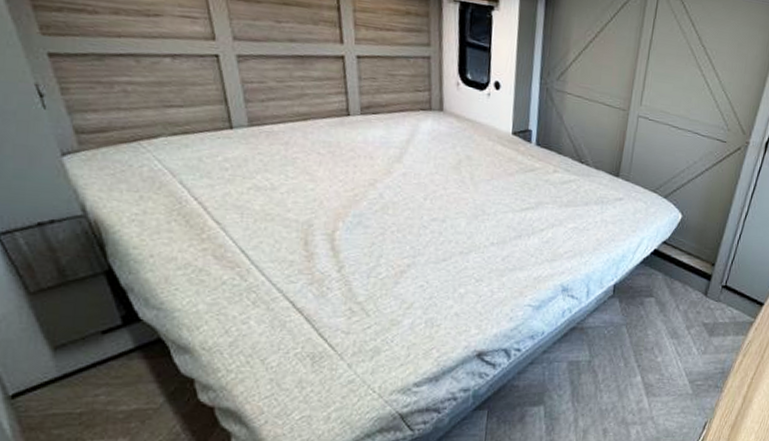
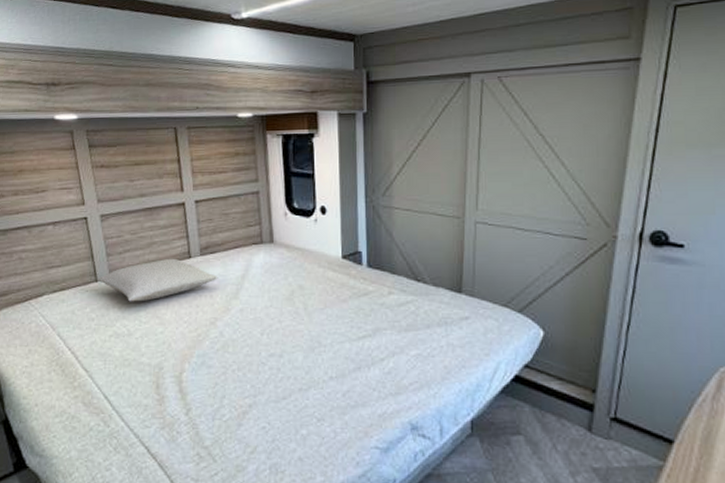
pillow: none [231,113,380,156] -> present [96,258,218,302]

